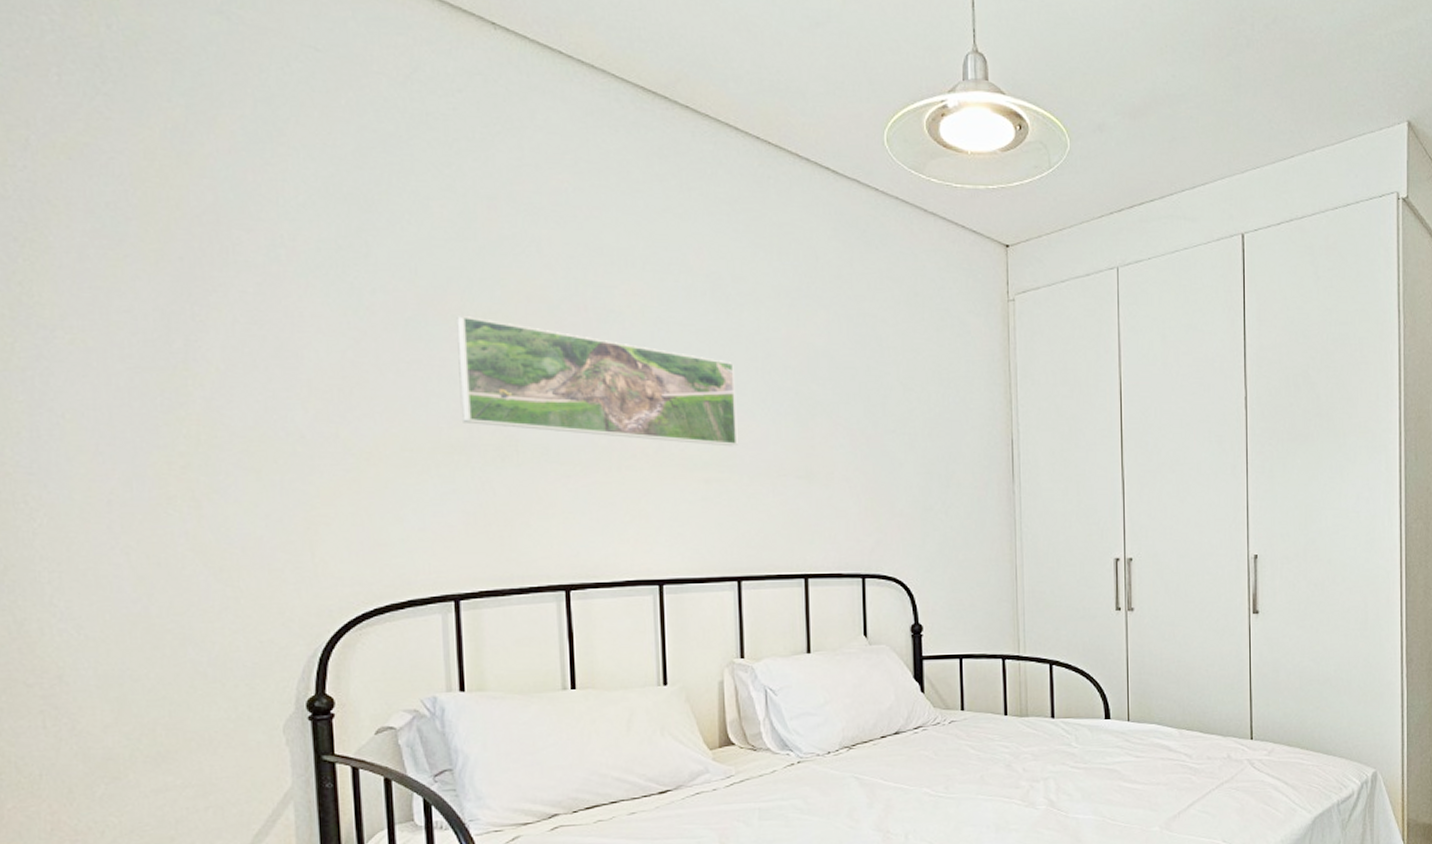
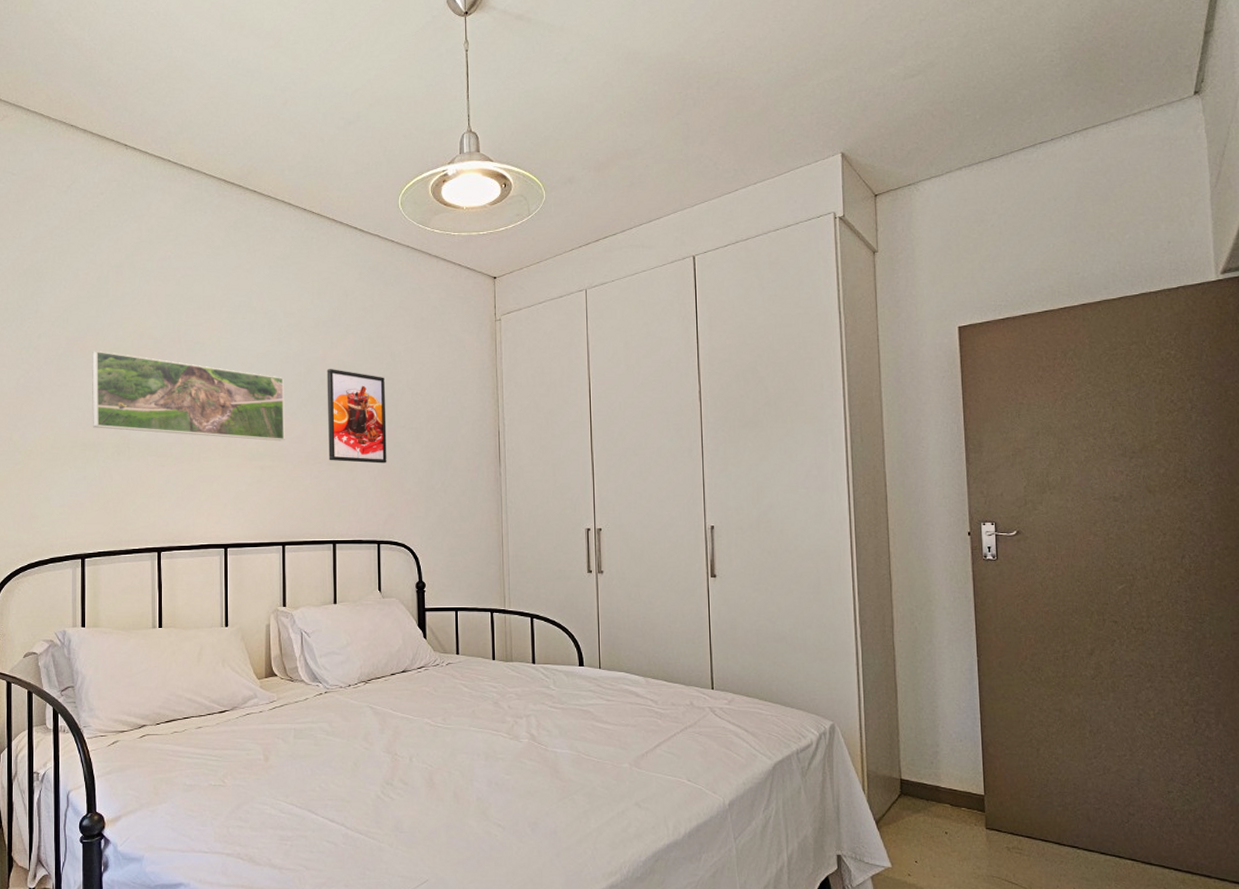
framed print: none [792,354,873,477] -> present [327,369,387,464]

